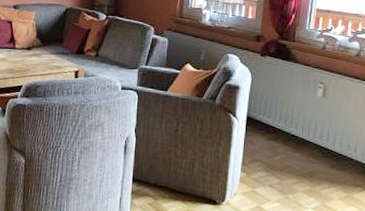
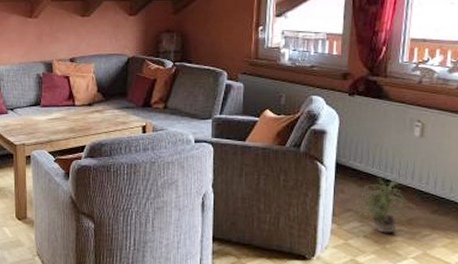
potted plant: none [260,130,319,185] -> present [353,174,418,234]

